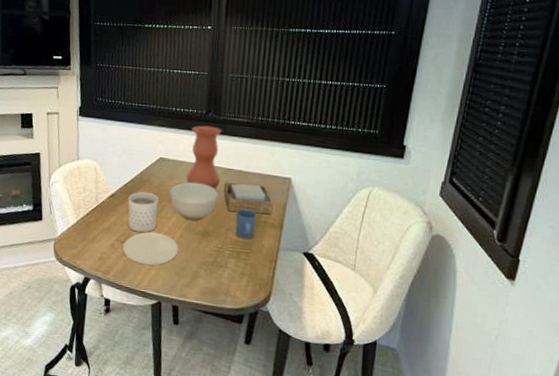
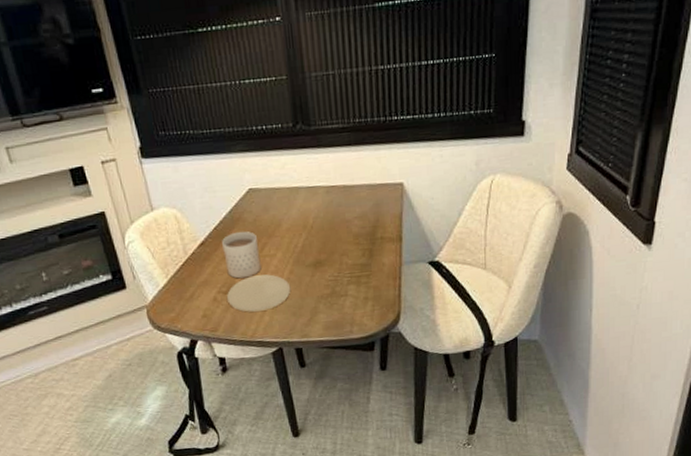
bowl: present [169,181,219,221] -> none [268,208,325,254]
vase: present [186,125,222,189] -> none [280,140,324,212]
napkin holder: present [224,182,273,215] -> none [329,197,388,233]
mug: present [235,208,257,240] -> none [348,227,372,261]

